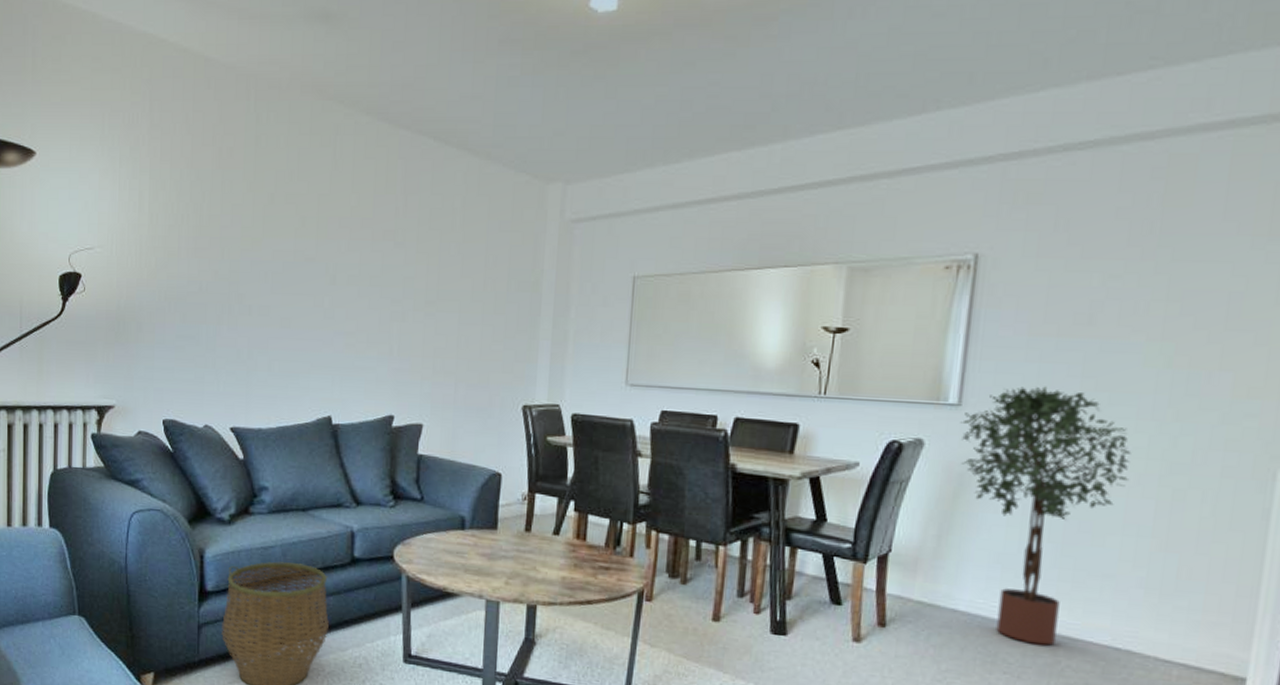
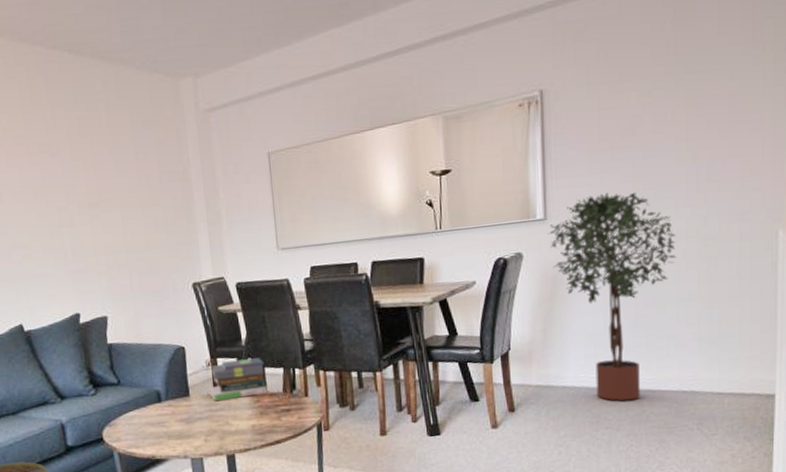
books: none [518,499,588,544] -> present [207,358,268,402]

